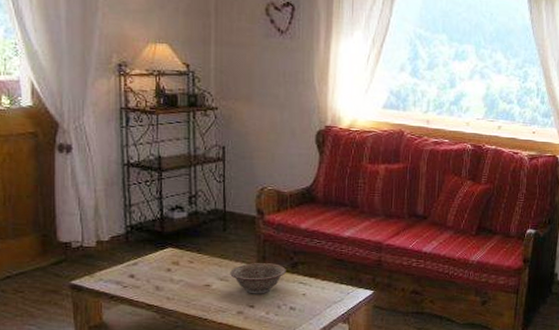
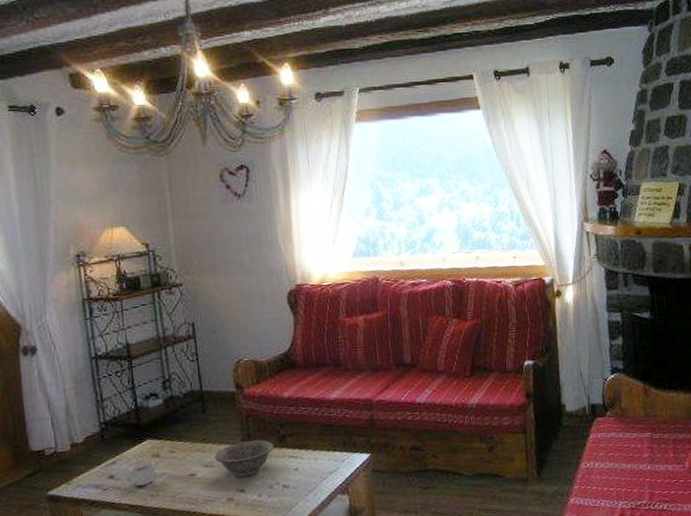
candle: none [149,266,174,288] -> present [128,461,156,486]

